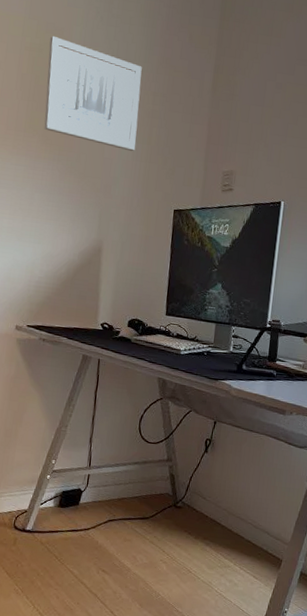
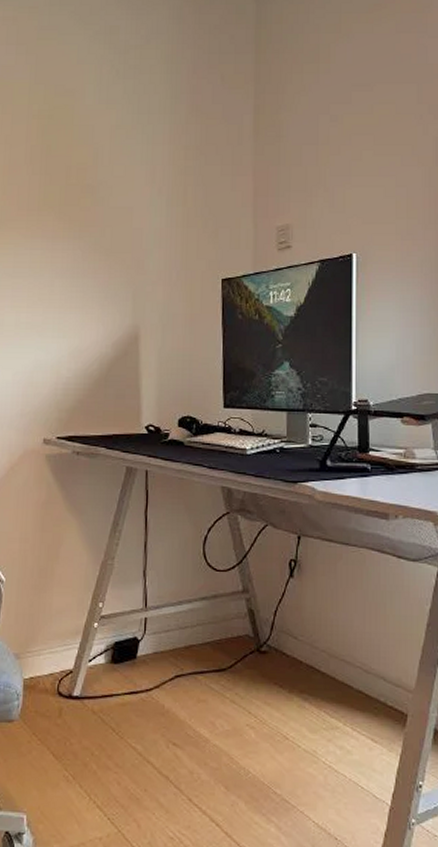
wall art: present [44,35,142,152] -> none [59,98,169,217]

